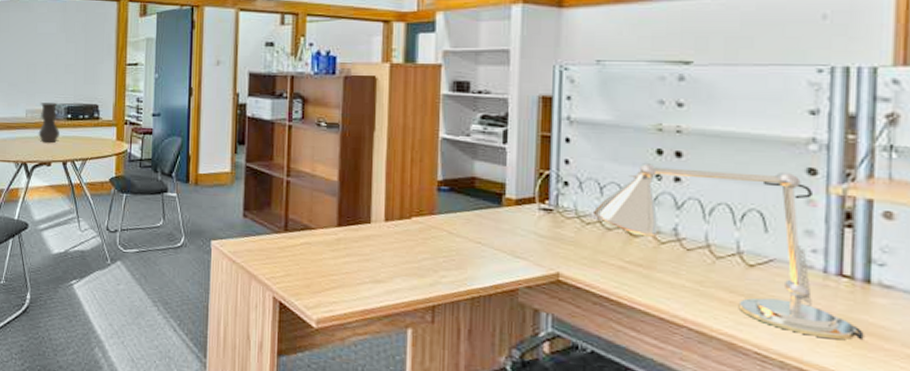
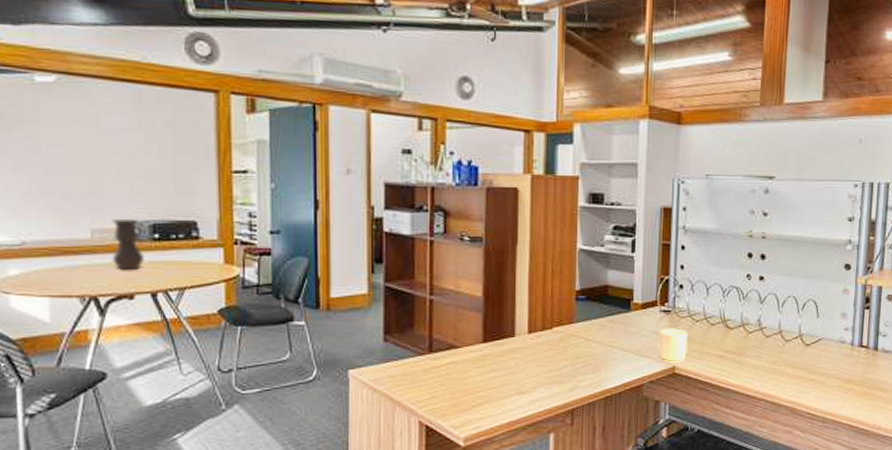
mug: none [537,228,576,268] -> present [658,328,688,362]
desk lamp: present [592,162,864,340] -> none [700,264,872,396]

